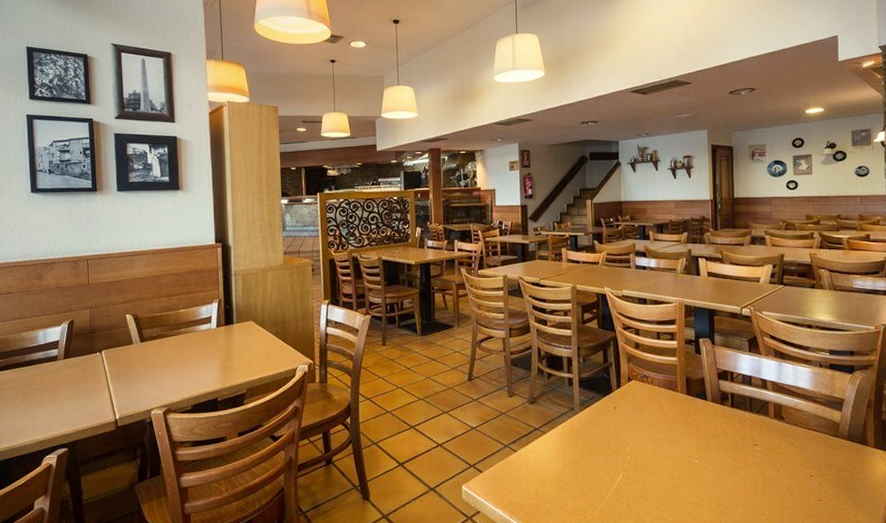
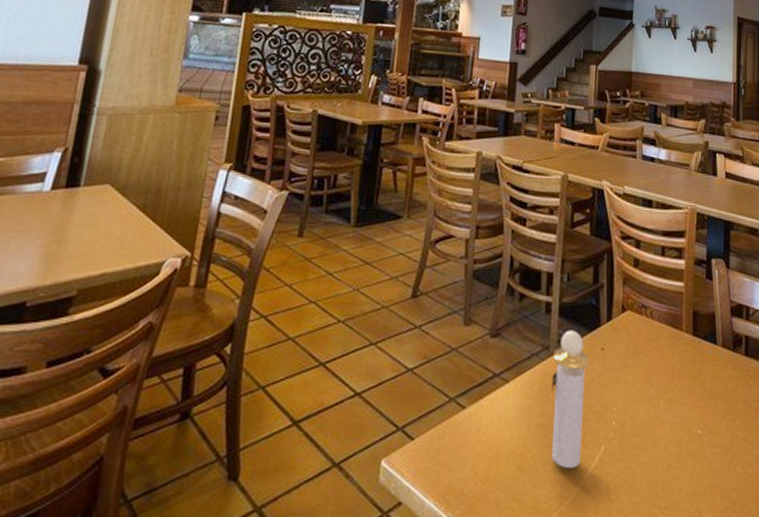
perfume bottle: none [578,396,605,488] -> present [552,330,589,468]

